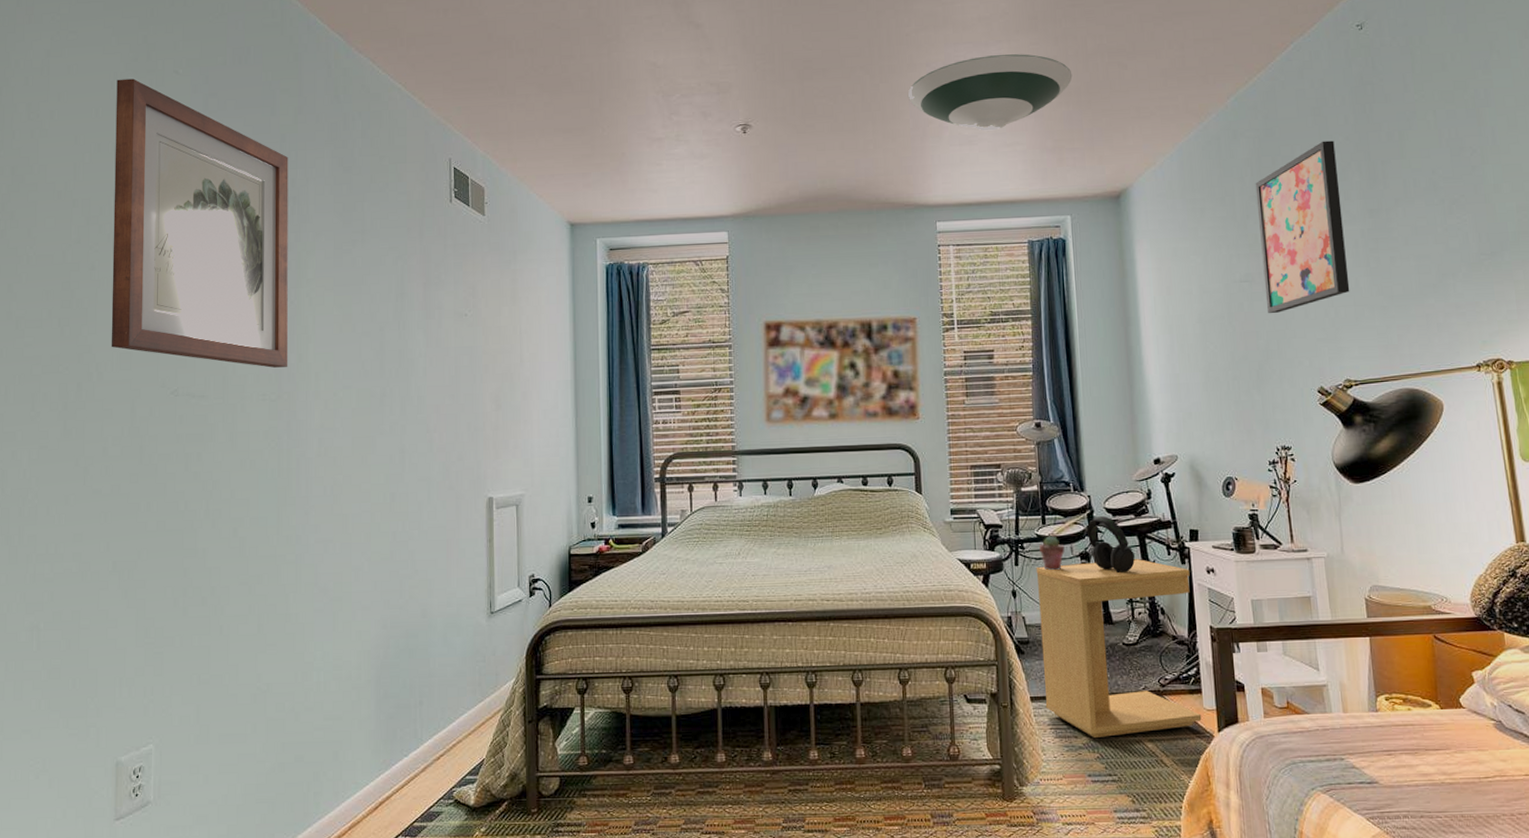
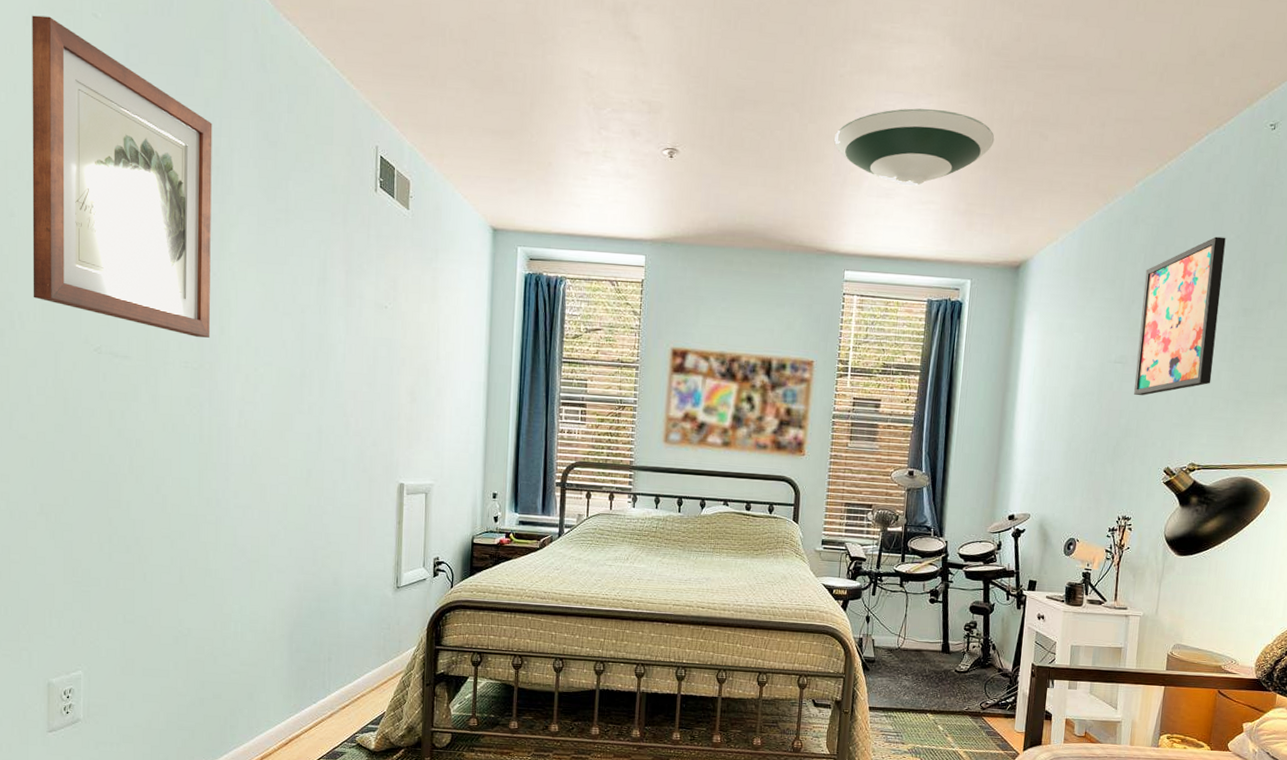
side table: present [1036,559,1202,738] -> none [881,598,1023,746]
potted succulent: present [1039,536,1065,570] -> none [896,572,918,602]
headphones: present [1087,516,1135,572] -> none [939,560,978,611]

